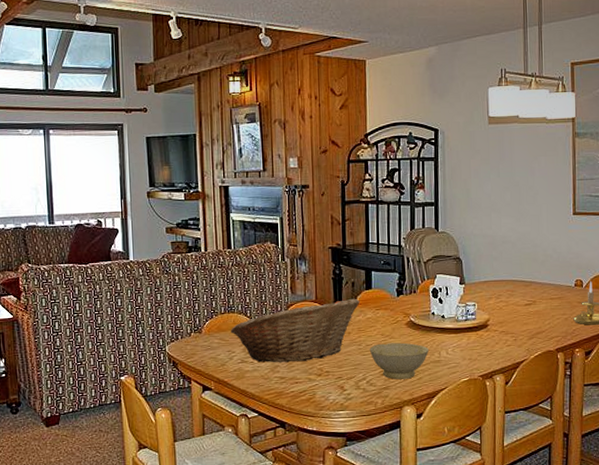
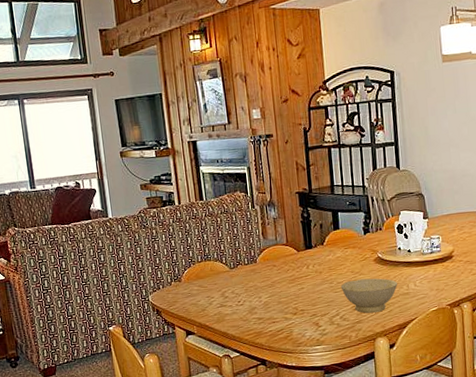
fruit basket: present [231,298,360,363] -> none [208,239,329,306]

